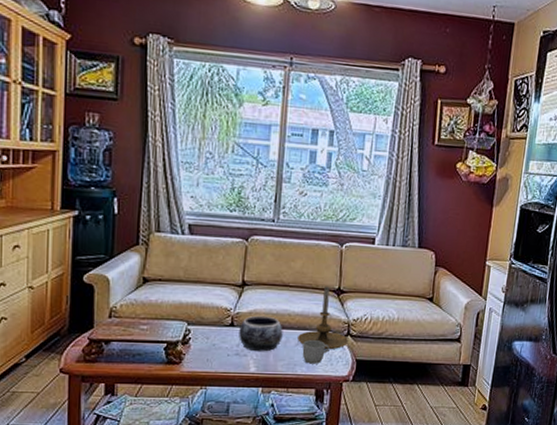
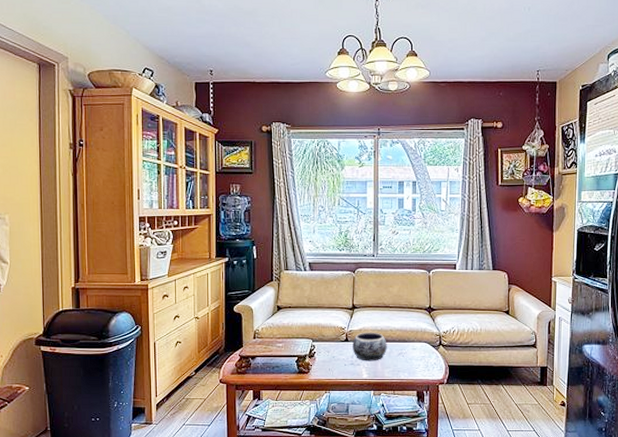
candle holder: present [298,286,349,350] -> none [399,305,441,358]
mug: present [302,340,330,364] -> none [404,350,426,370]

